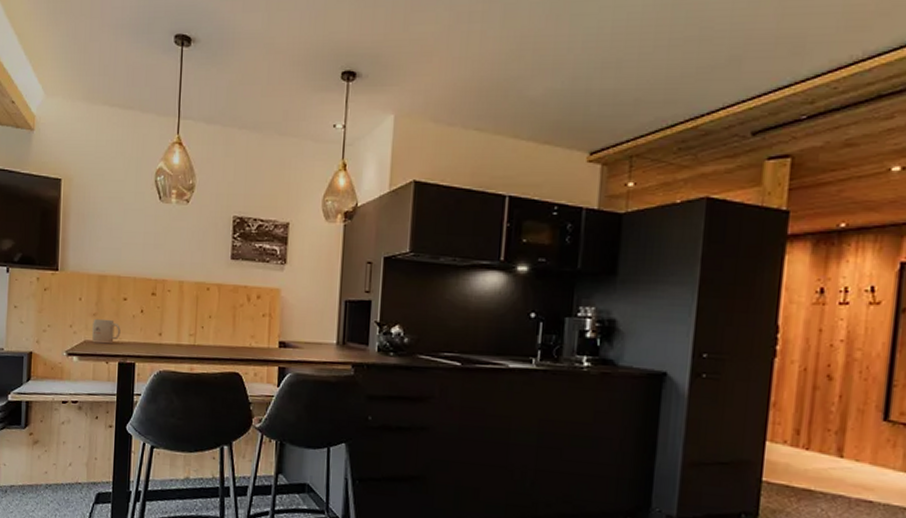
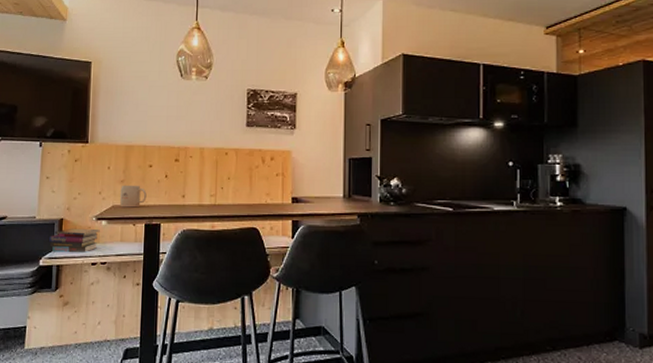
books: none [18,362,71,390] -> present [49,228,100,254]

